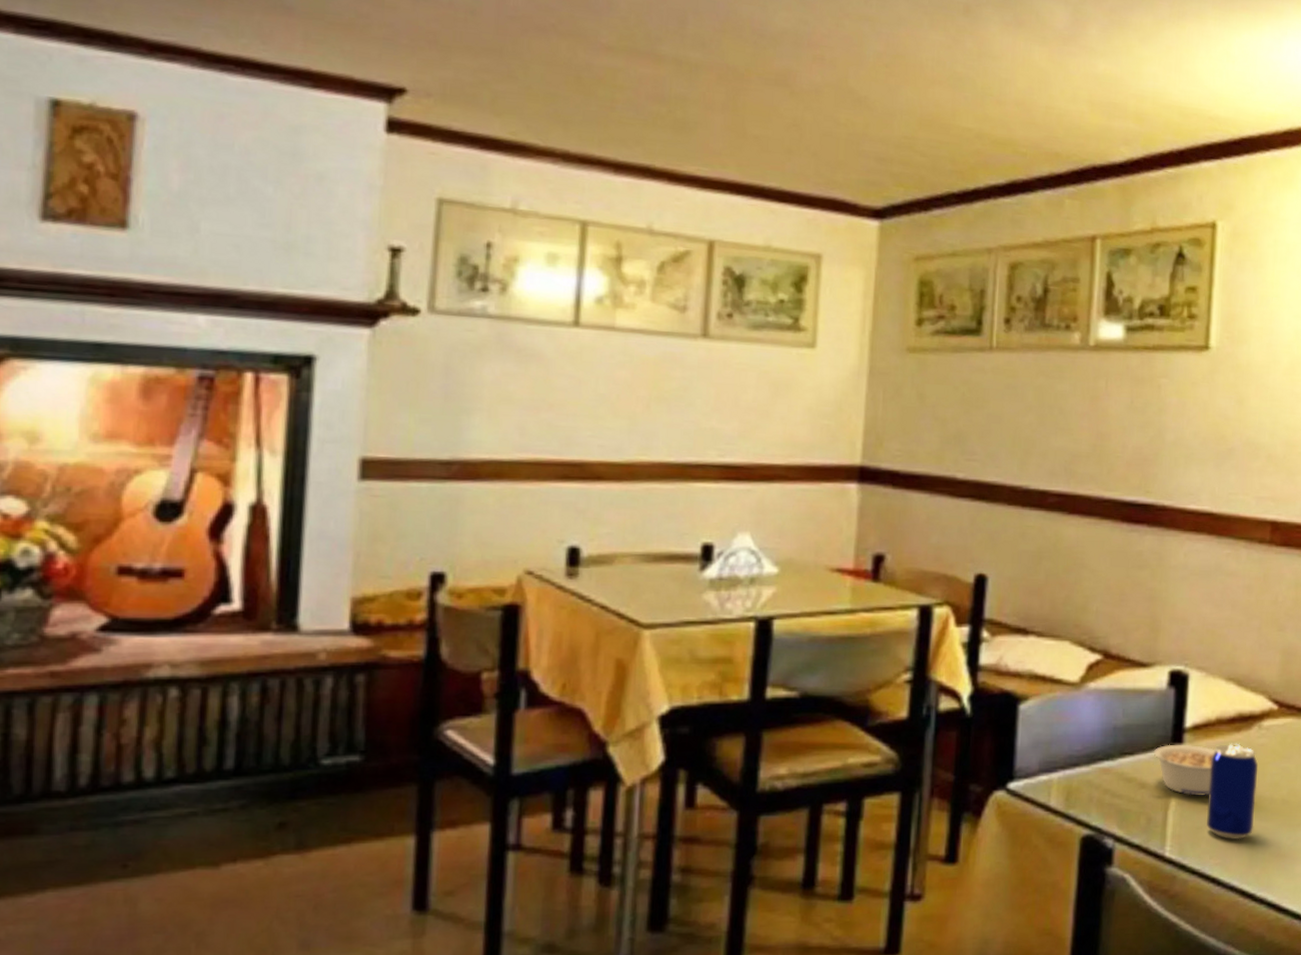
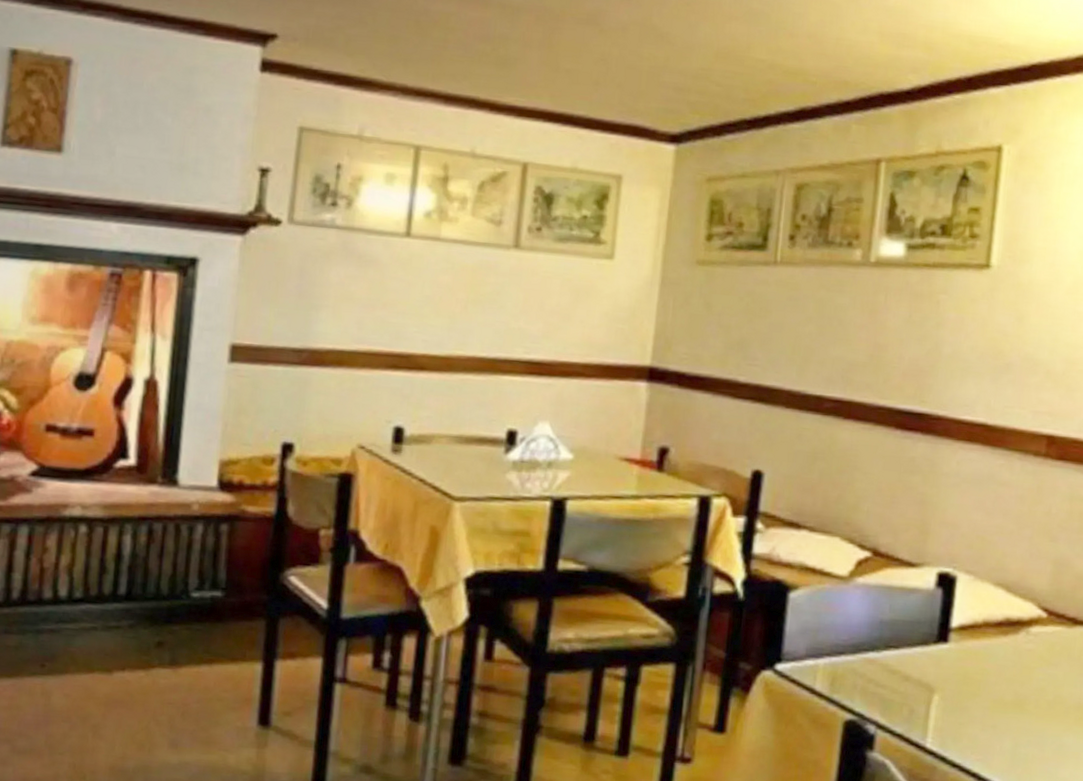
legume: present [1153,744,1216,796] -> none [918,641,982,694]
beer can: present [1206,743,1259,840] -> none [969,645,1025,739]

